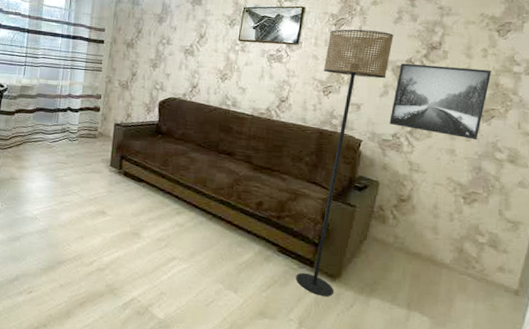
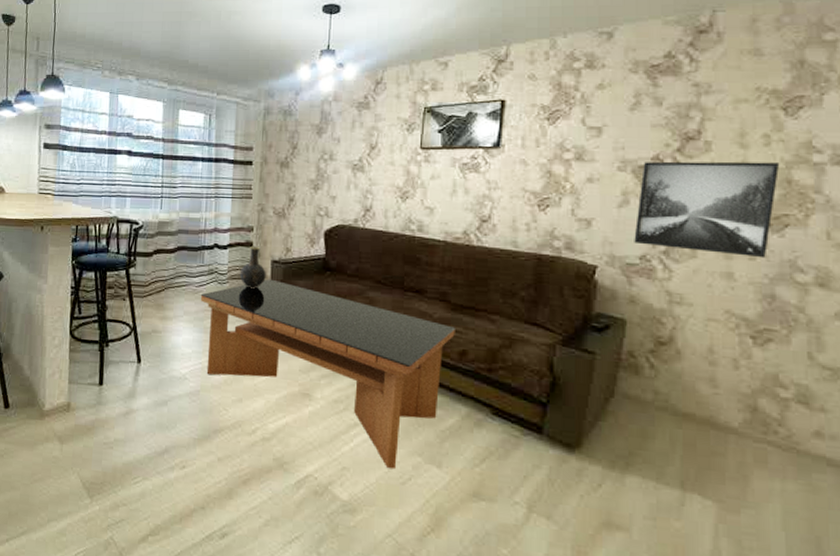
coffee table: none [53,138,255,294] -> present [200,279,455,470]
vase: none [87,111,110,146] -> present [239,247,266,289]
floor lamp: present [296,29,394,297] -> none [519,122,631,473]

